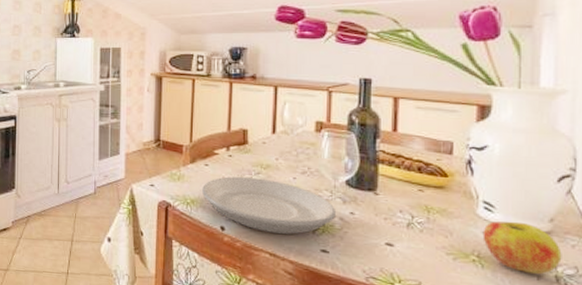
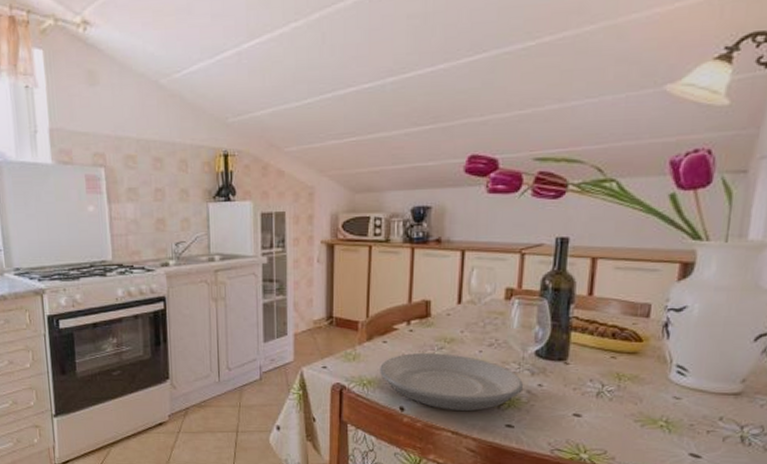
apple: present [482,221,562,275] -> none [672,384,750,436]

